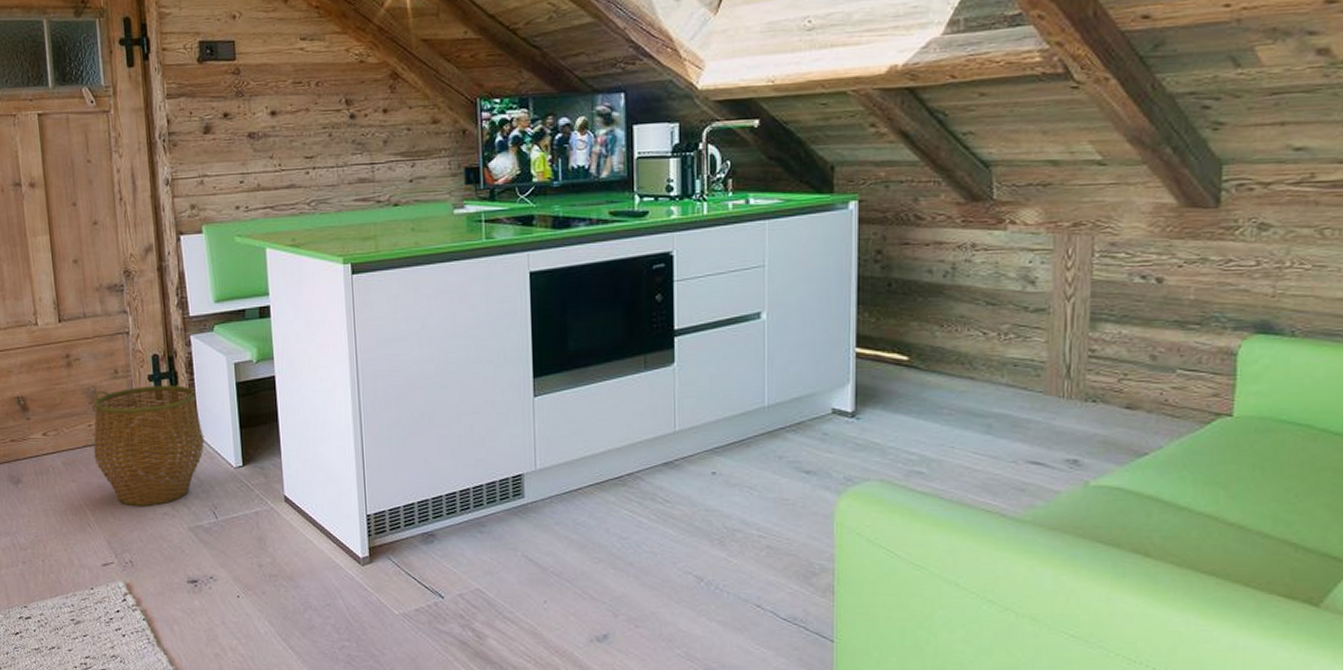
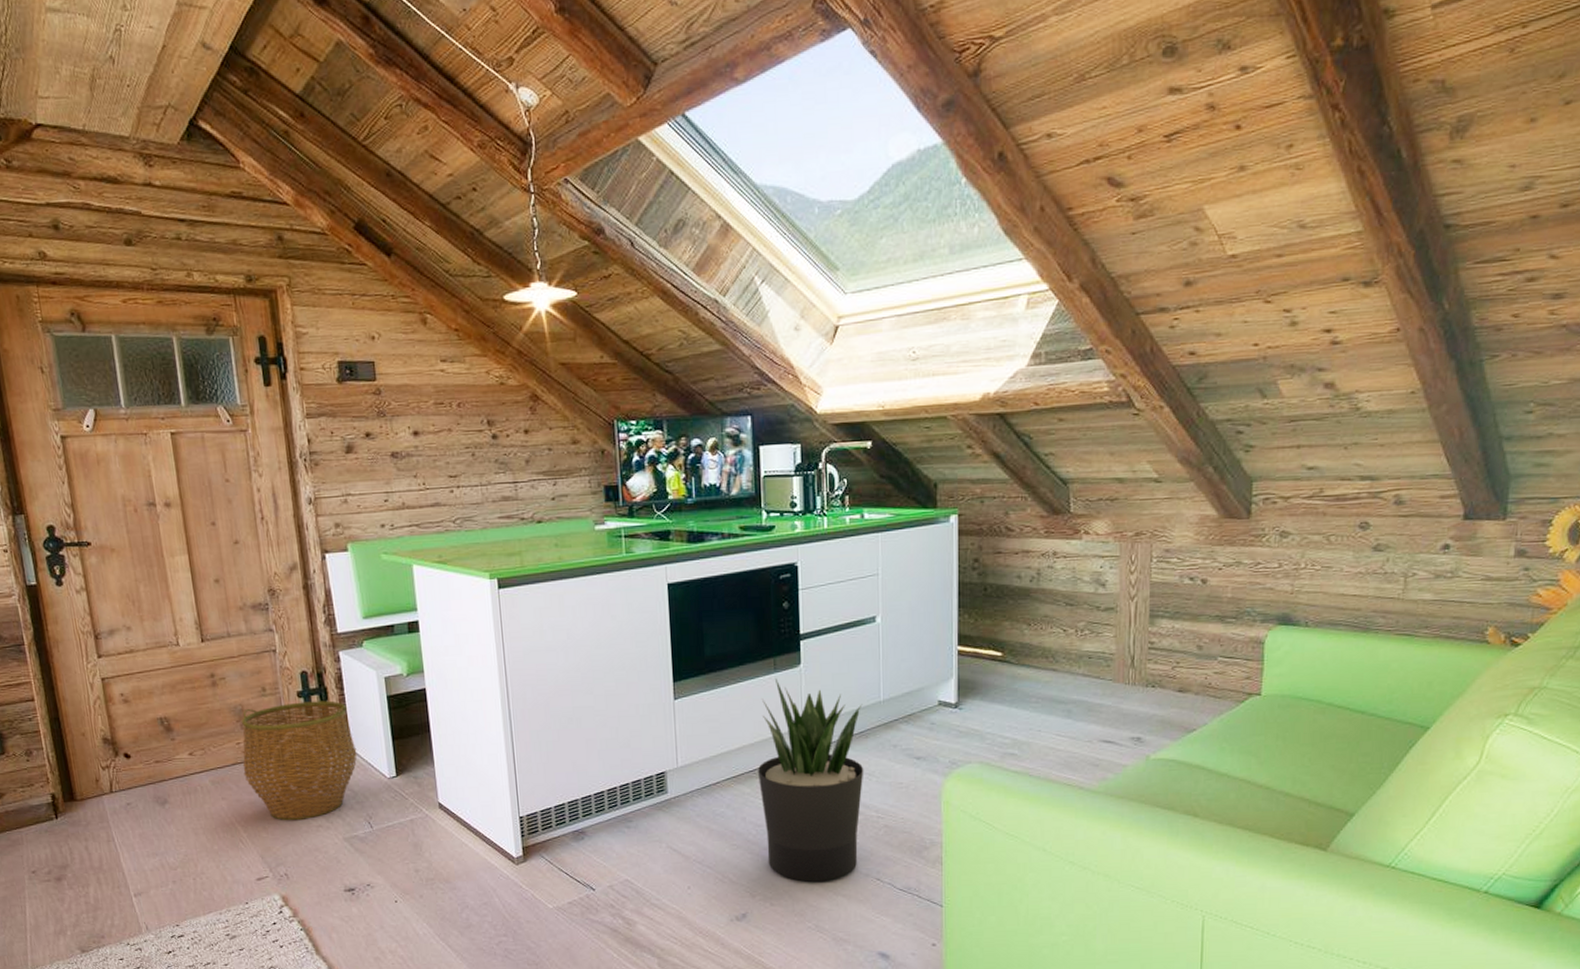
planter: none [624,377,745,605] -> present [758,678,864,882]

